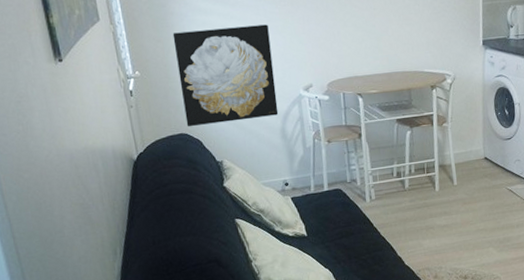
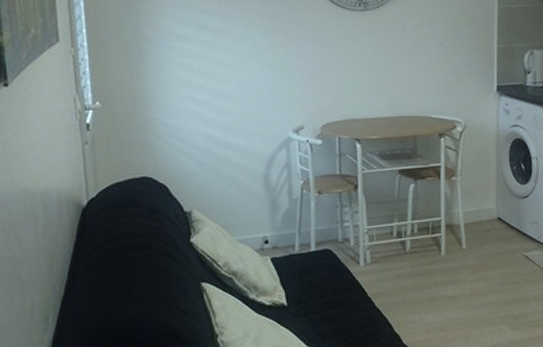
wall art: present [172,24,279,127] -> none [144,56,262,170]

